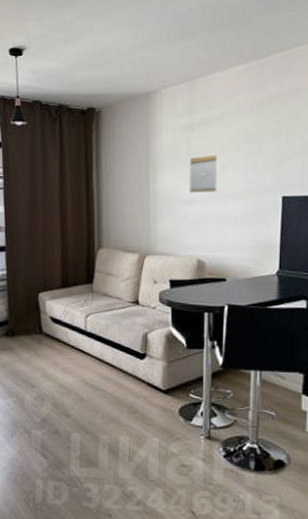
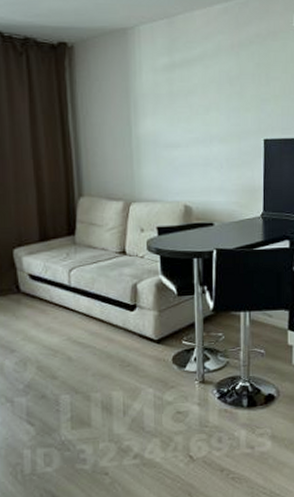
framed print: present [188,155,219,194] -> none [171,96,203,137]

